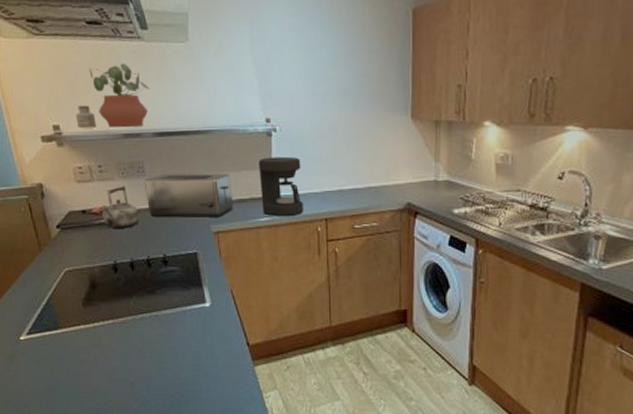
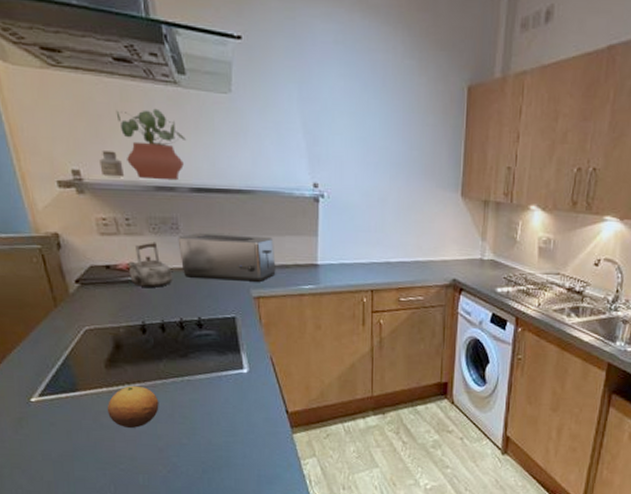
fruit: none [84,322,130,363] -> present [107,385,159,428]
coffee maker: present [258,156,303,217] -> none [304,223,349,286]

